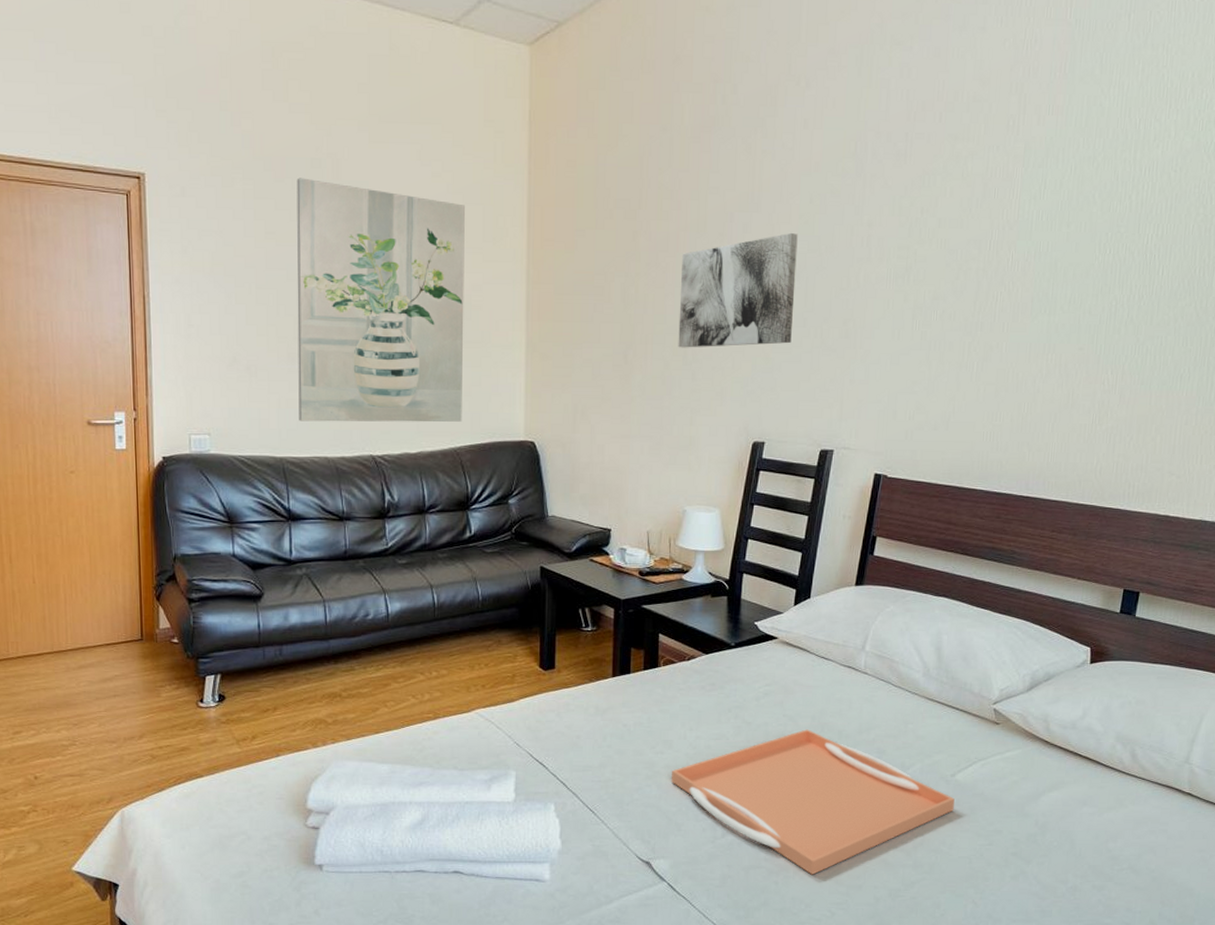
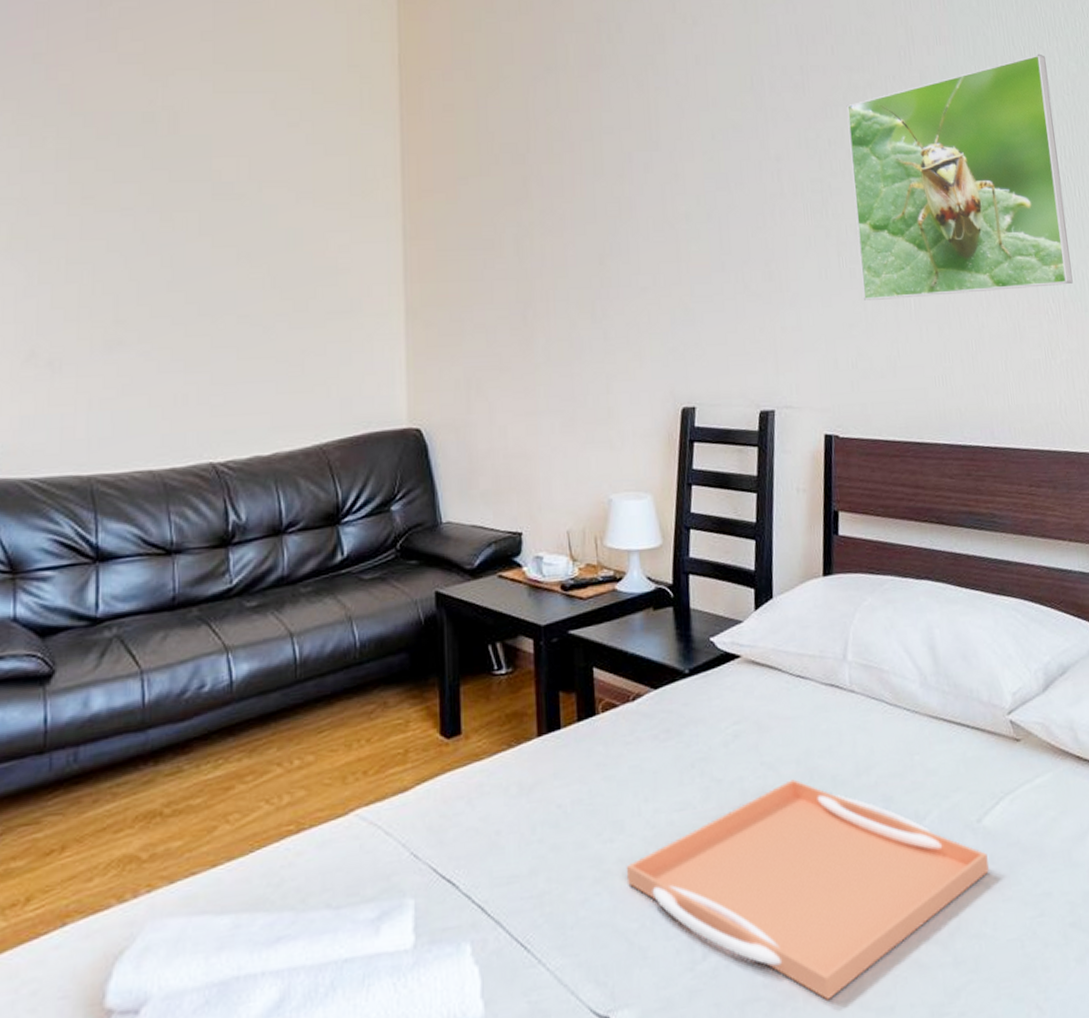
wall art: present [296,177,465,422] -> none [115,134,329,427]
wall art: present [678,232,798,348] -> none [580,170,711,304]
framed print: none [929,127,1160,362] -> present [846,53,1073,300]

